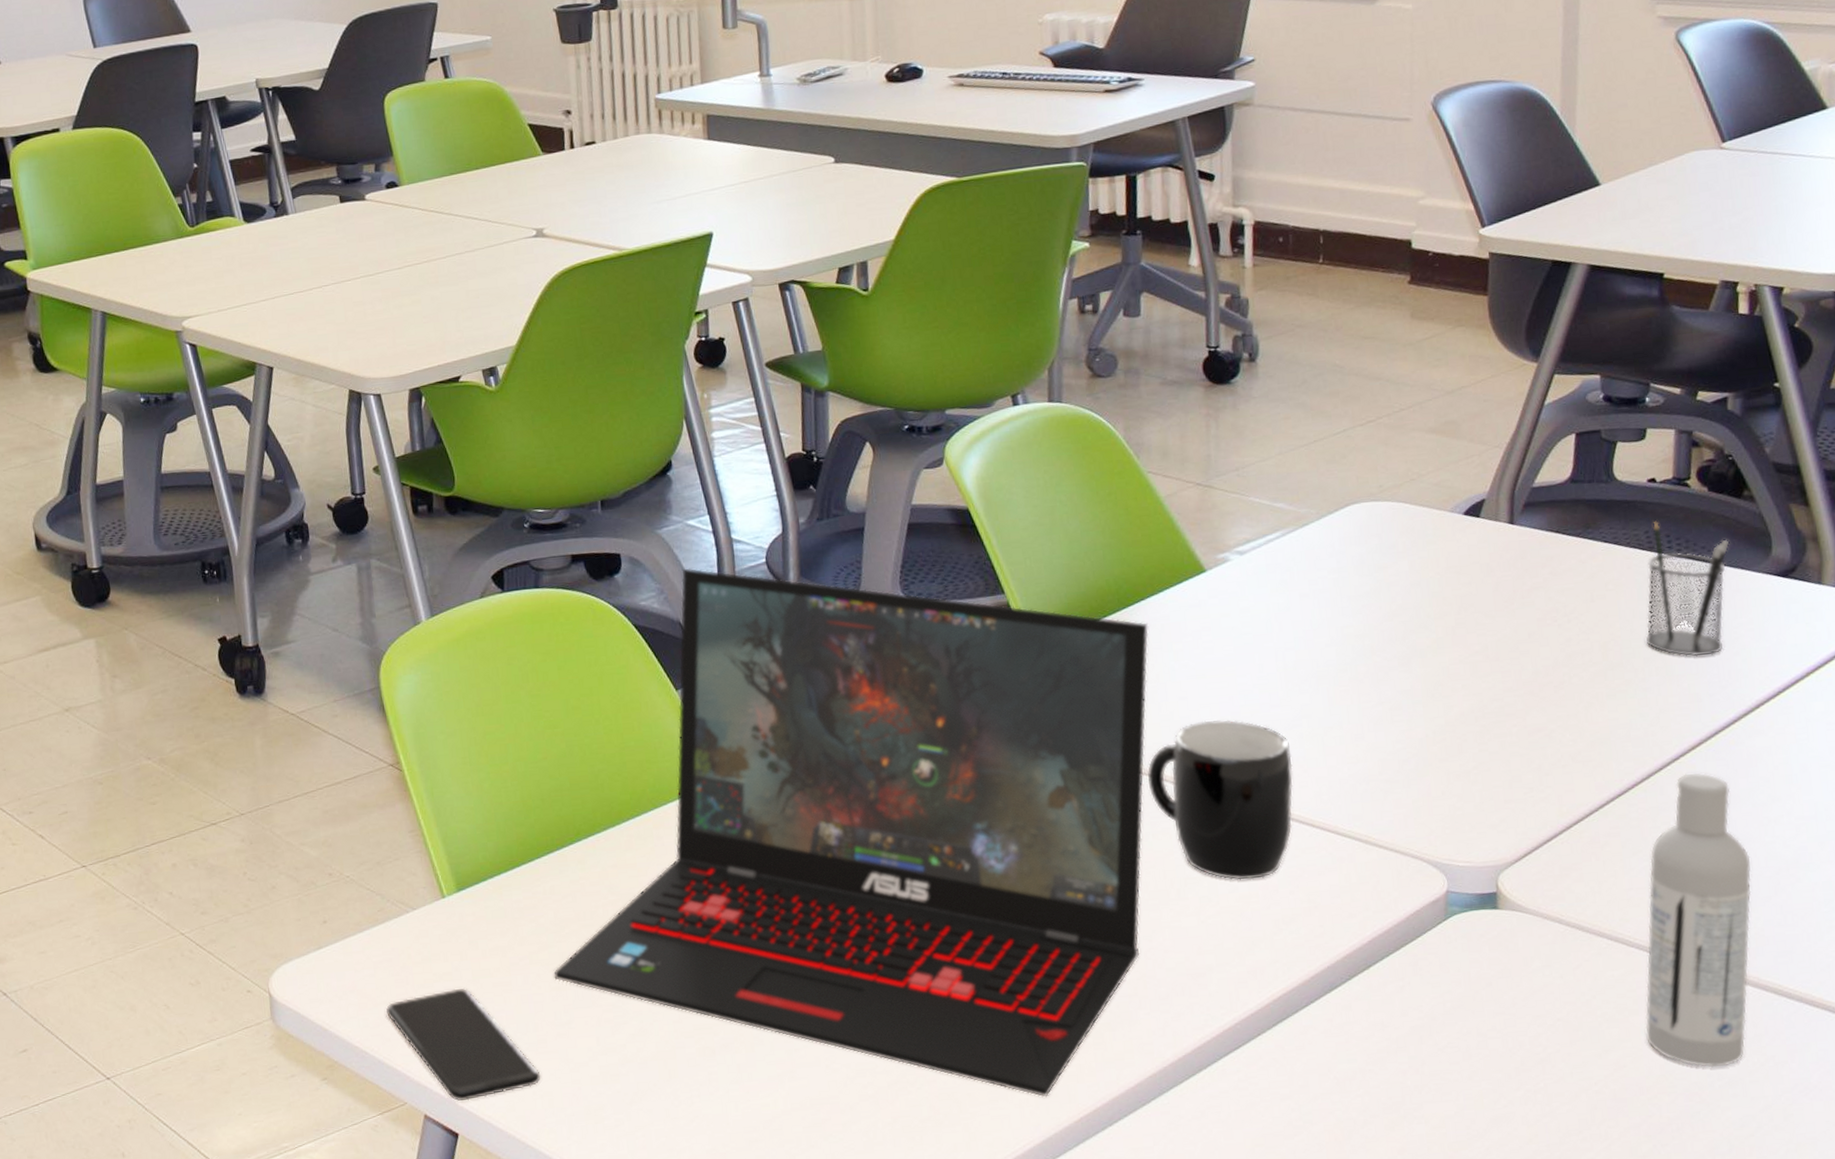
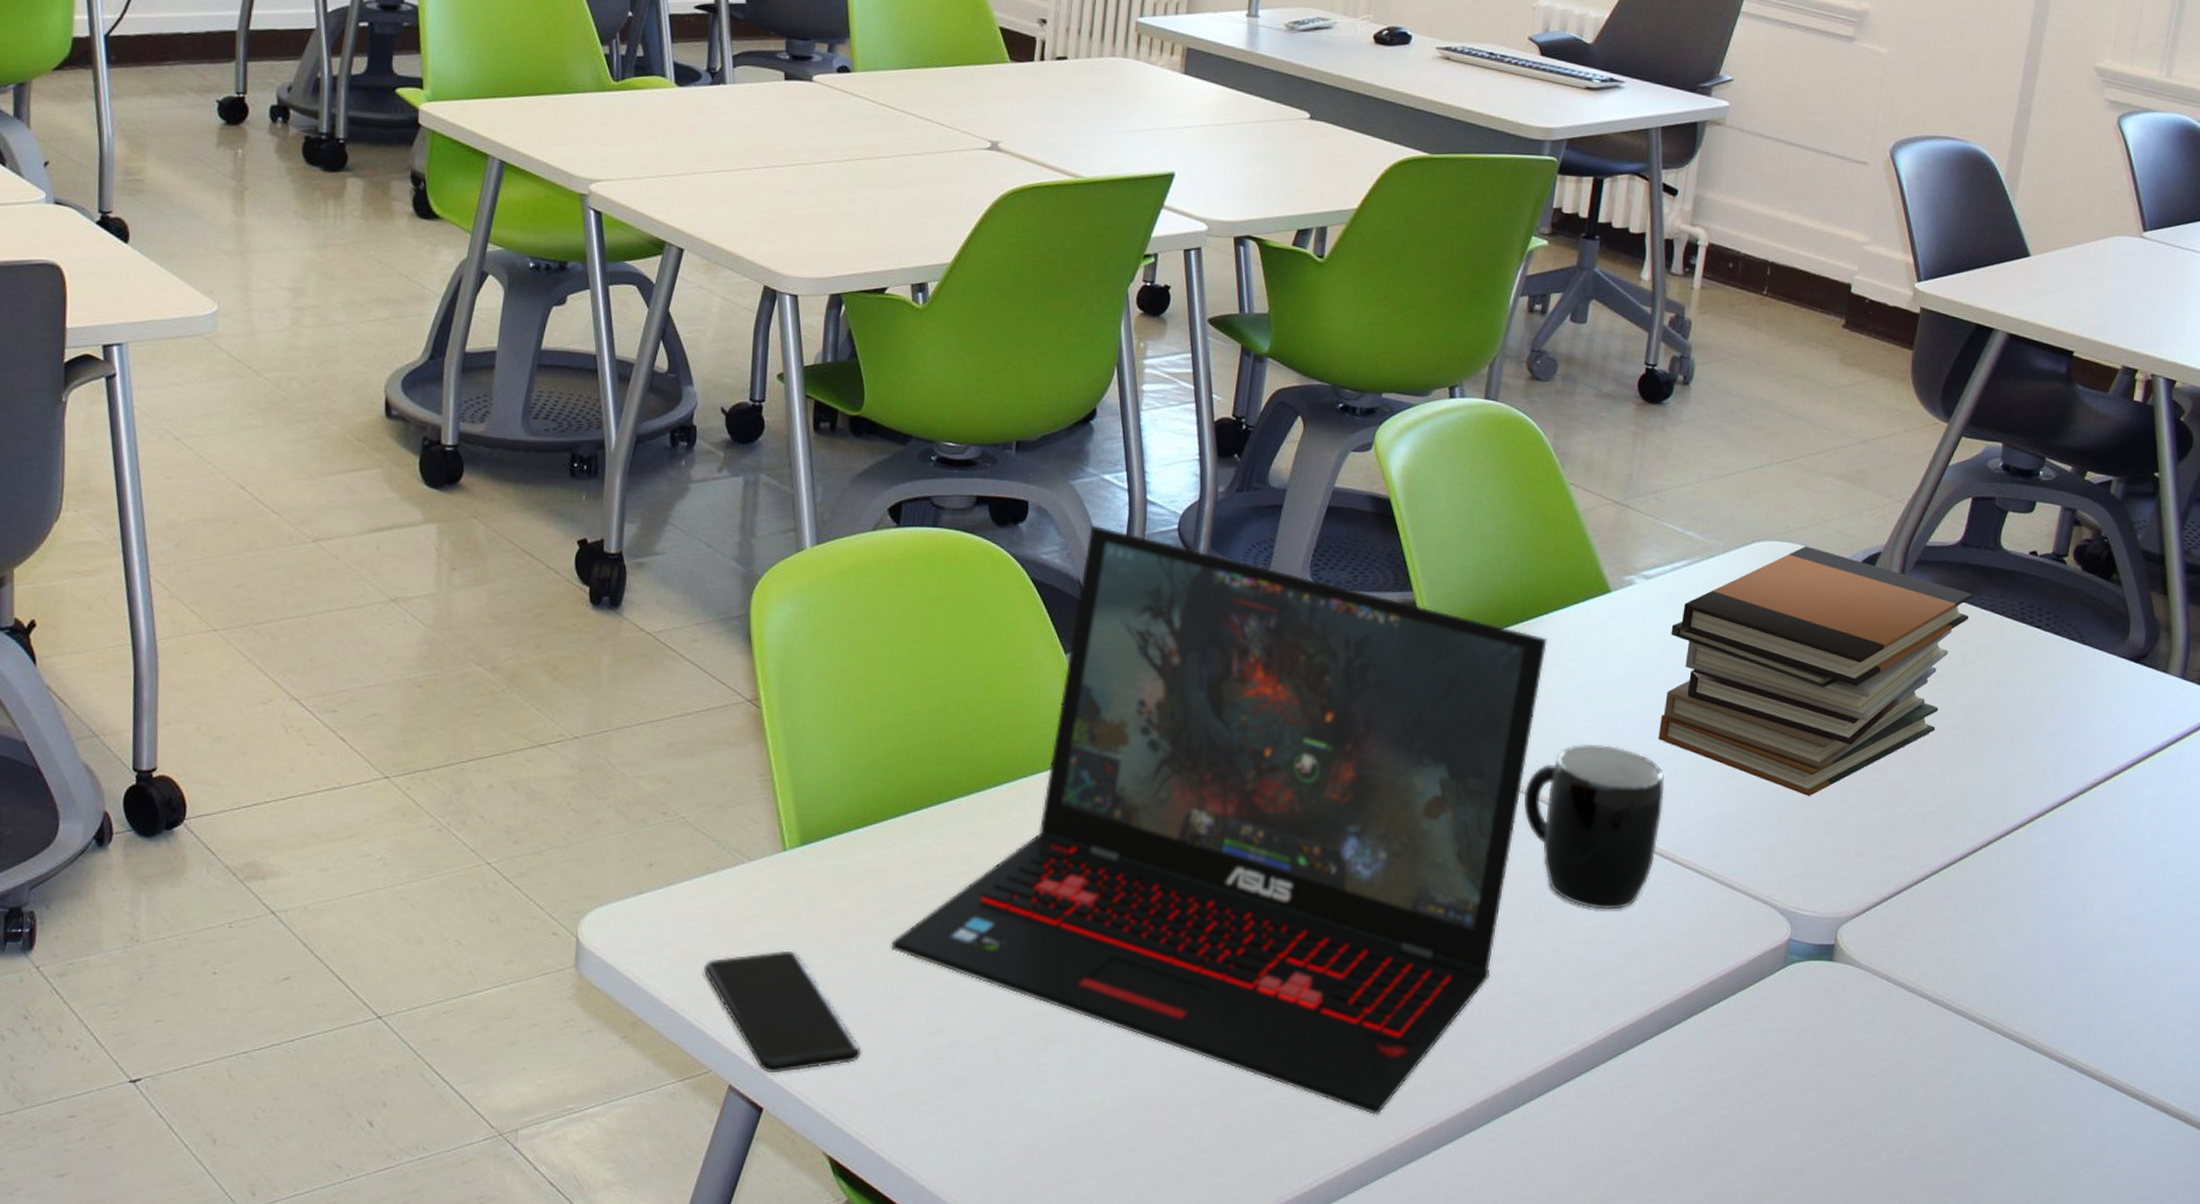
book stack: none [1274,502,1592,748] -> present [1658,546,1973,796]
pencil holder: present [1645,519,1730,657] -> none [2005,592,2093,731]
bottle: present [1645,773,1751,1068] -> none [1949,844,2067,1135]

